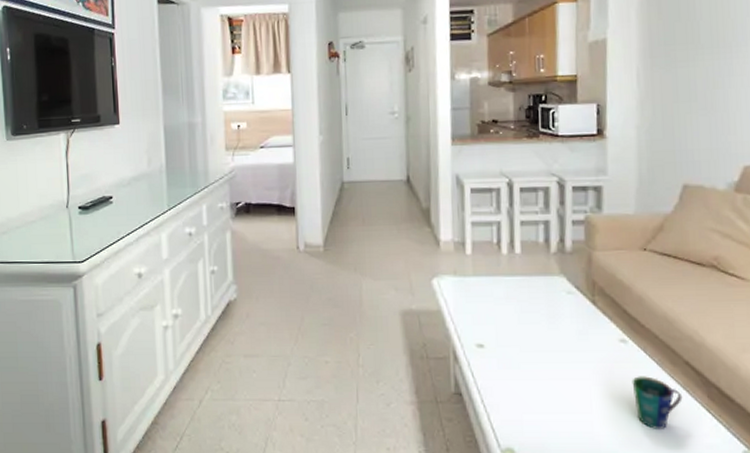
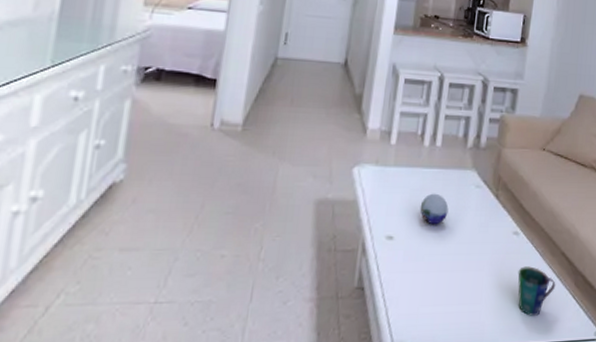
decorative orb: none [507,301,540,333] -> present [420,193,449,225]

